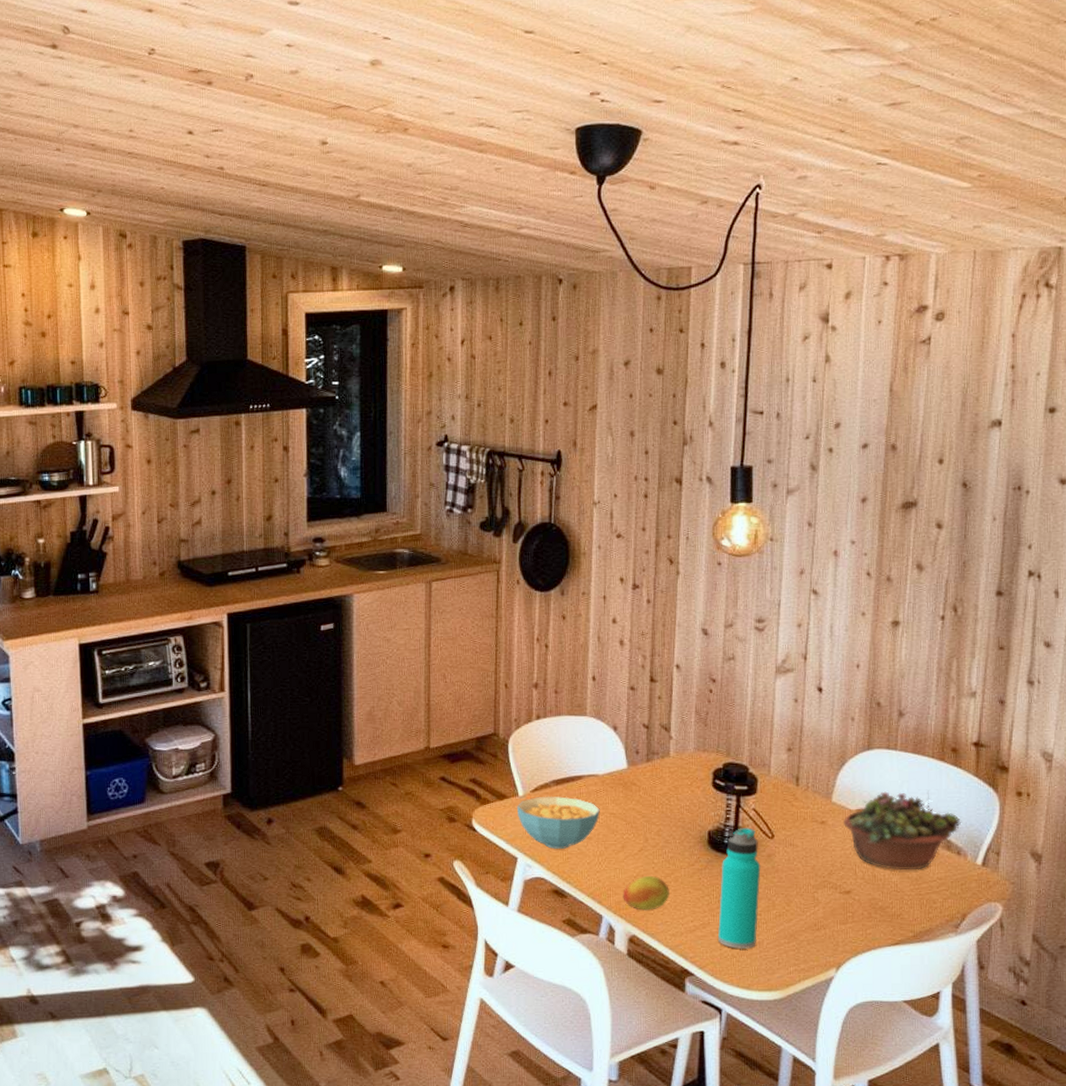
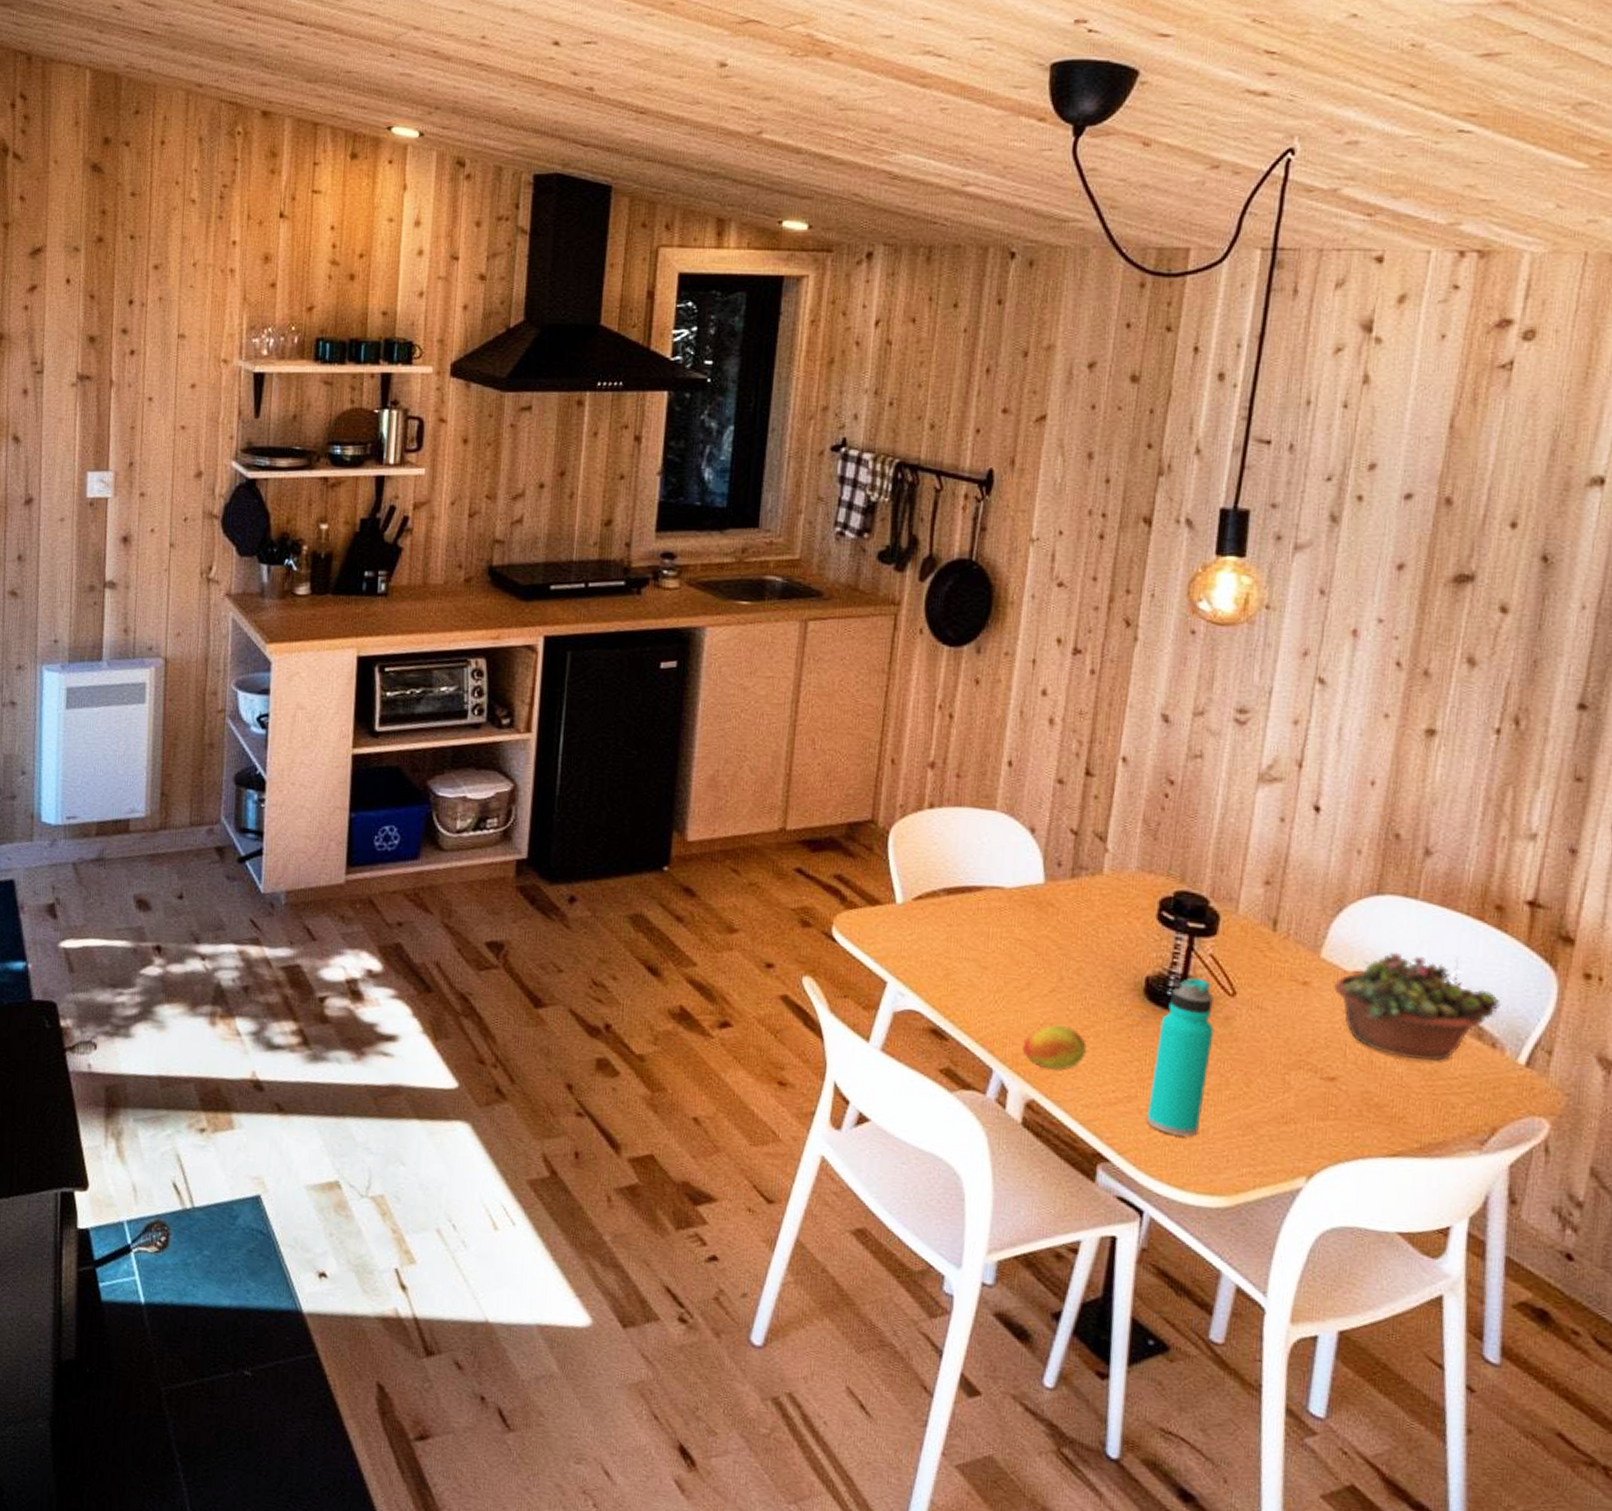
cereal bowl: present [516,796,600,849] -> none [892,907,1003,978]

